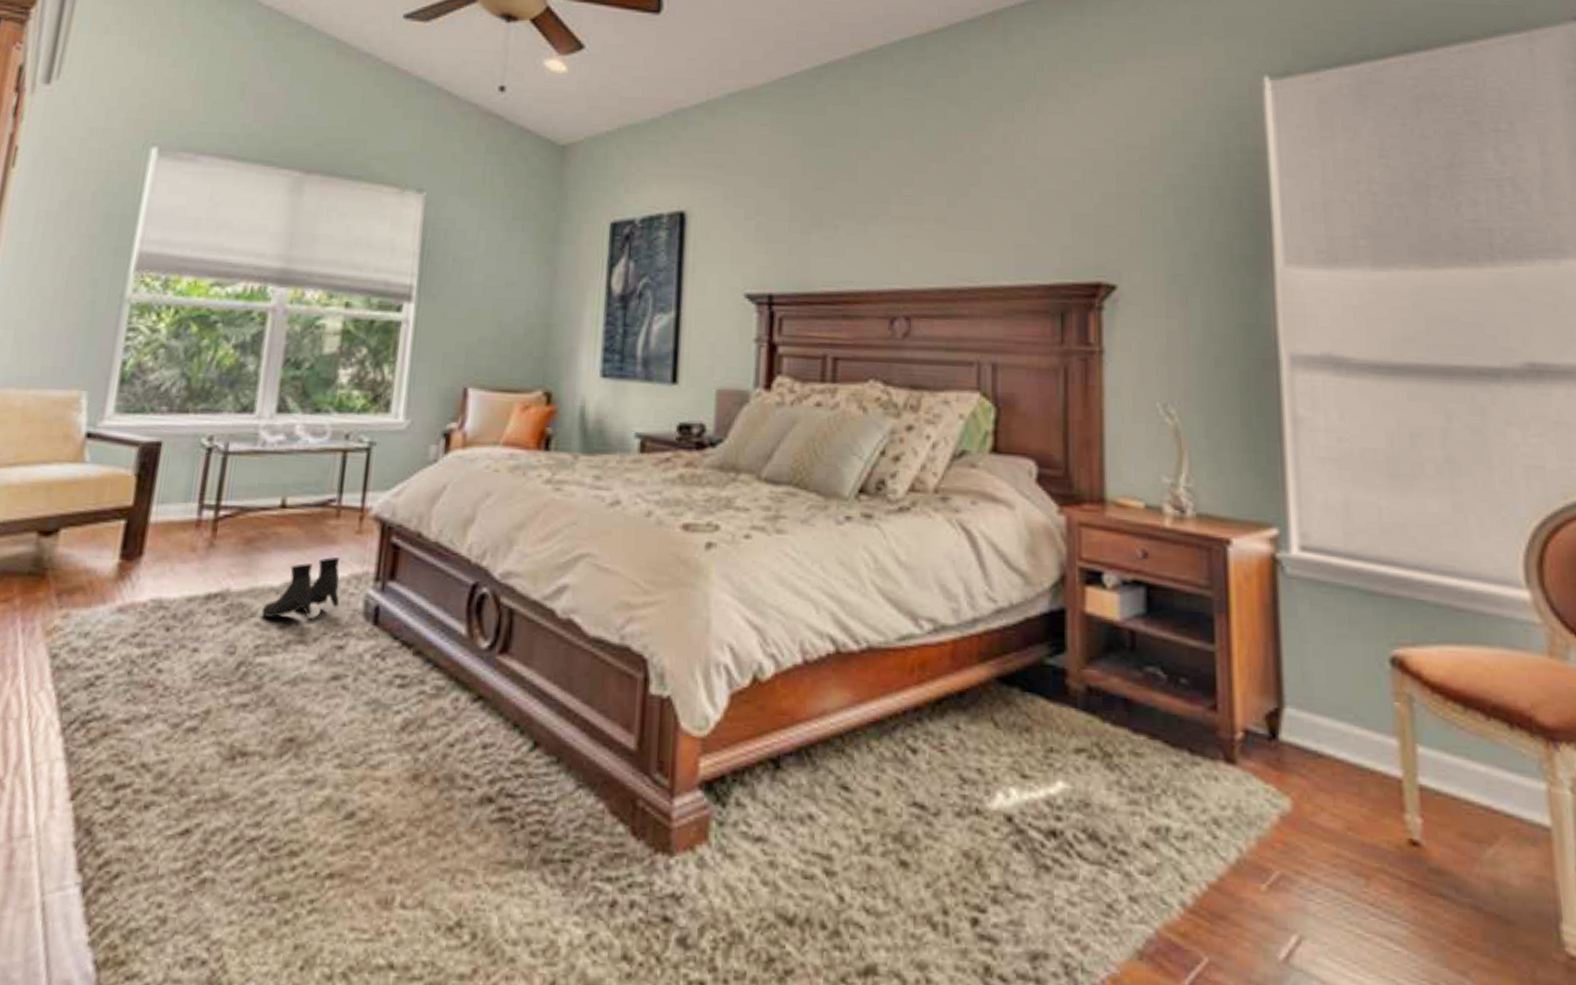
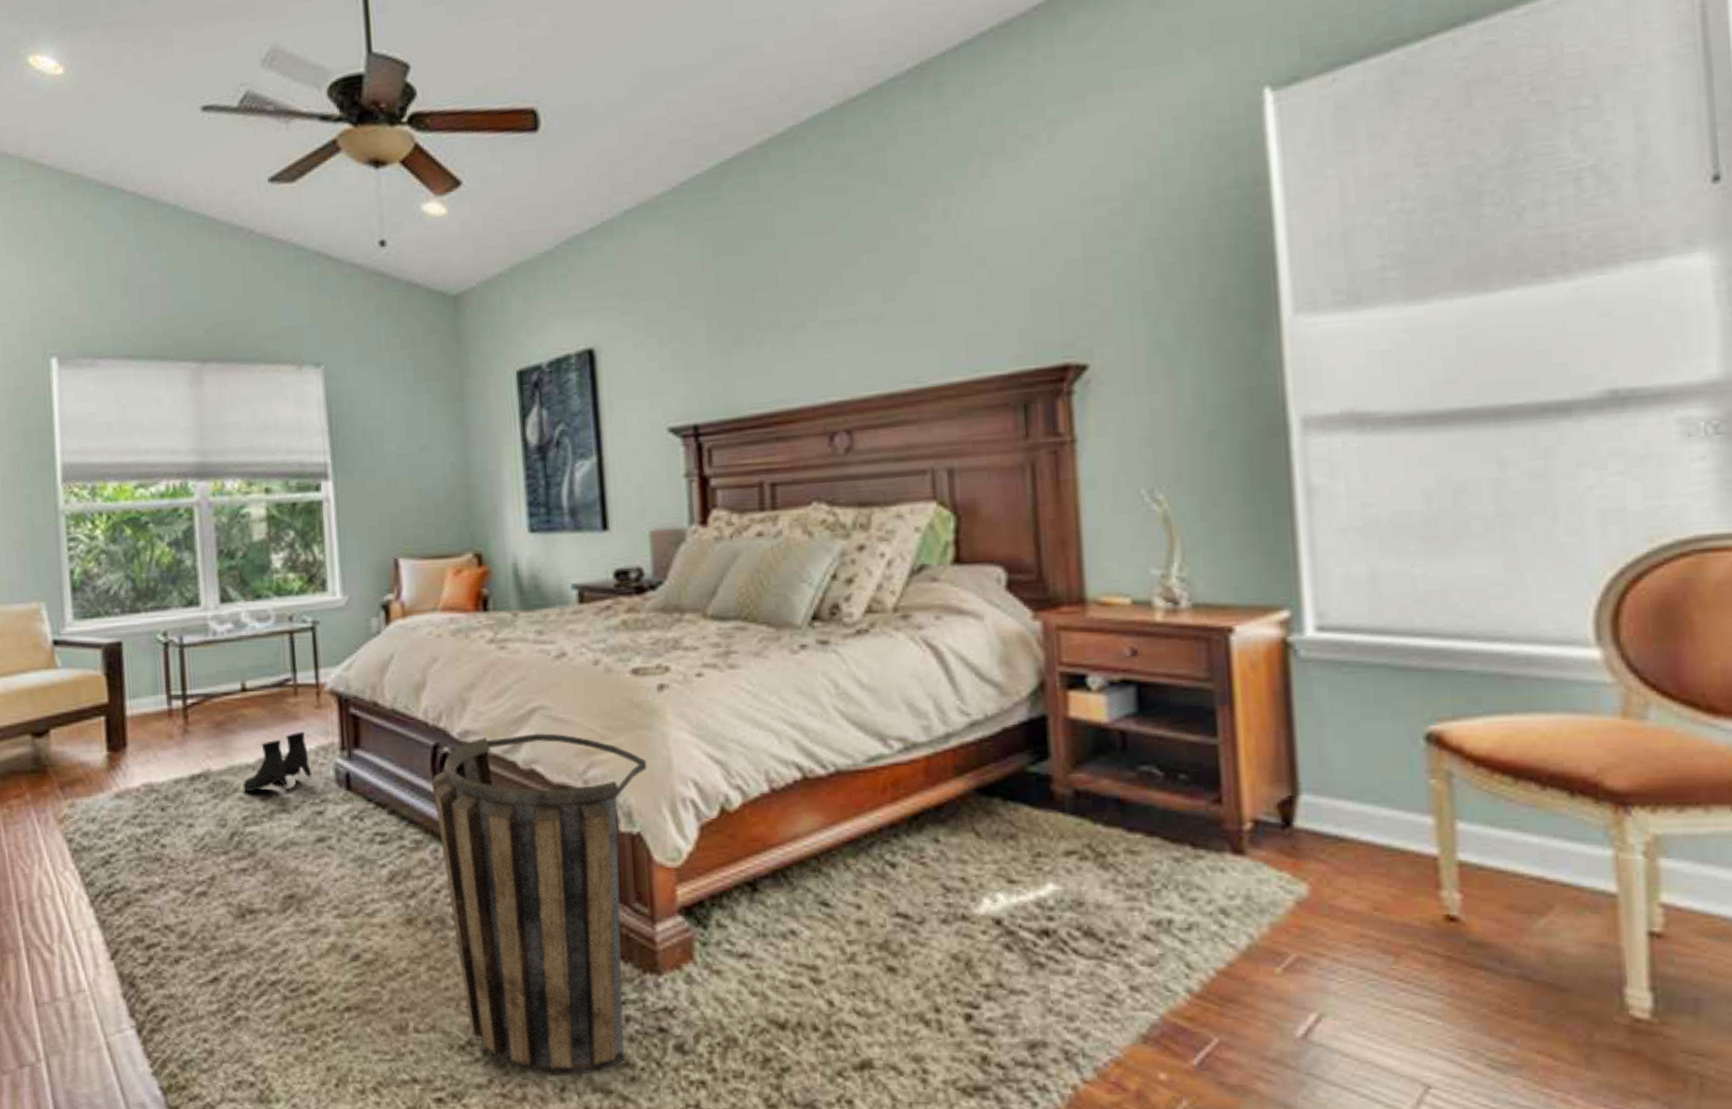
basket: none [461,581,686,970] -> present [431,733,647,1076]

